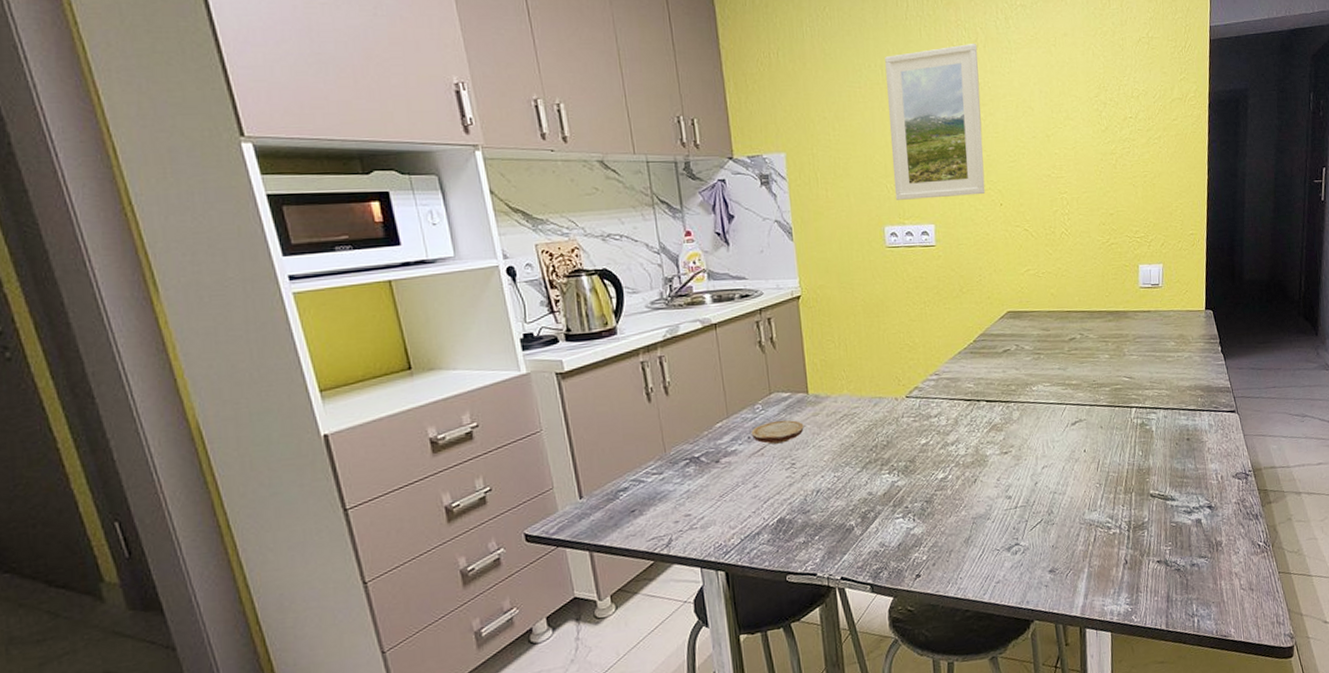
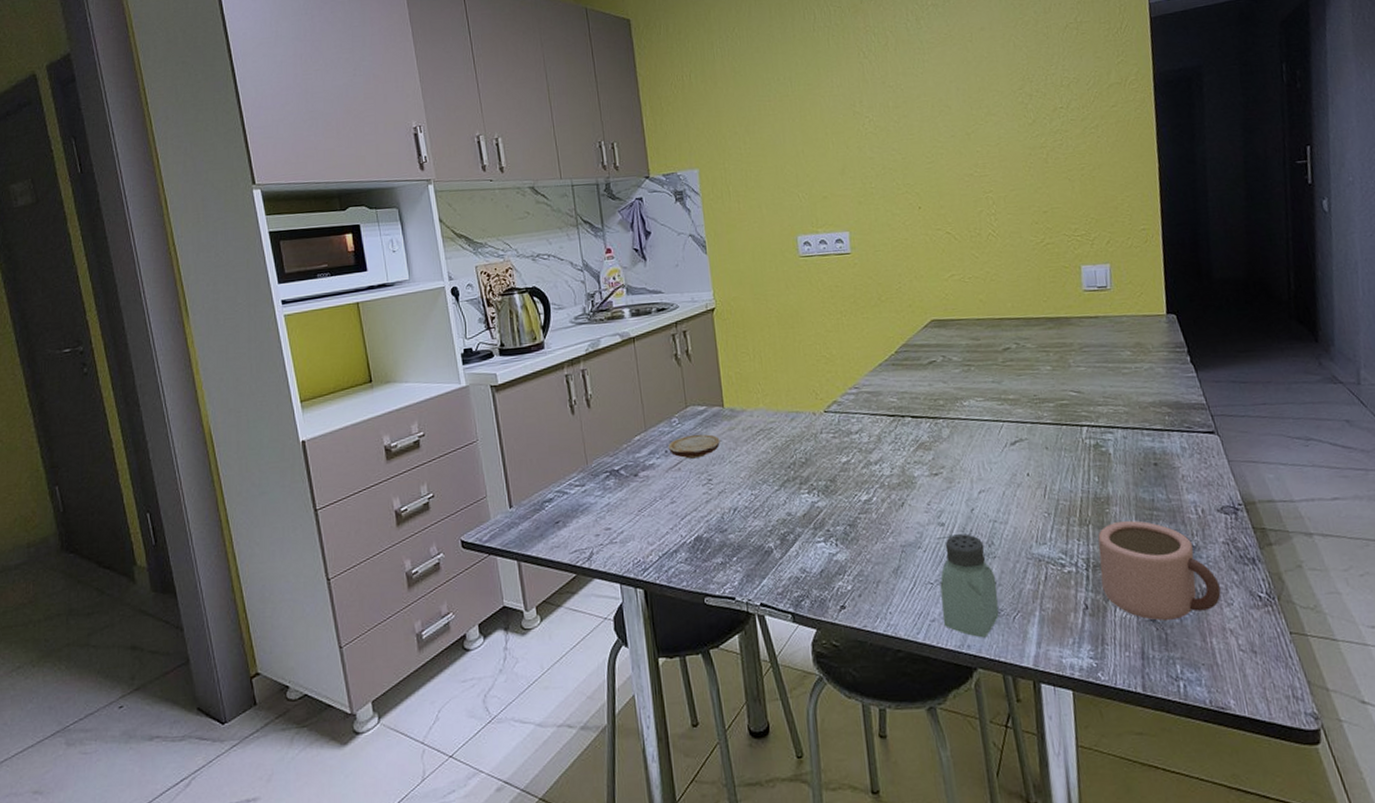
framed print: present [885,44,986,200] -> none [793,48,902,209]
saltshaker: none [1005,504,1055,594] -> present [940,534,999,638]
mug: none [1138,487,1231,570] -> present [1098,520,1221,622]

